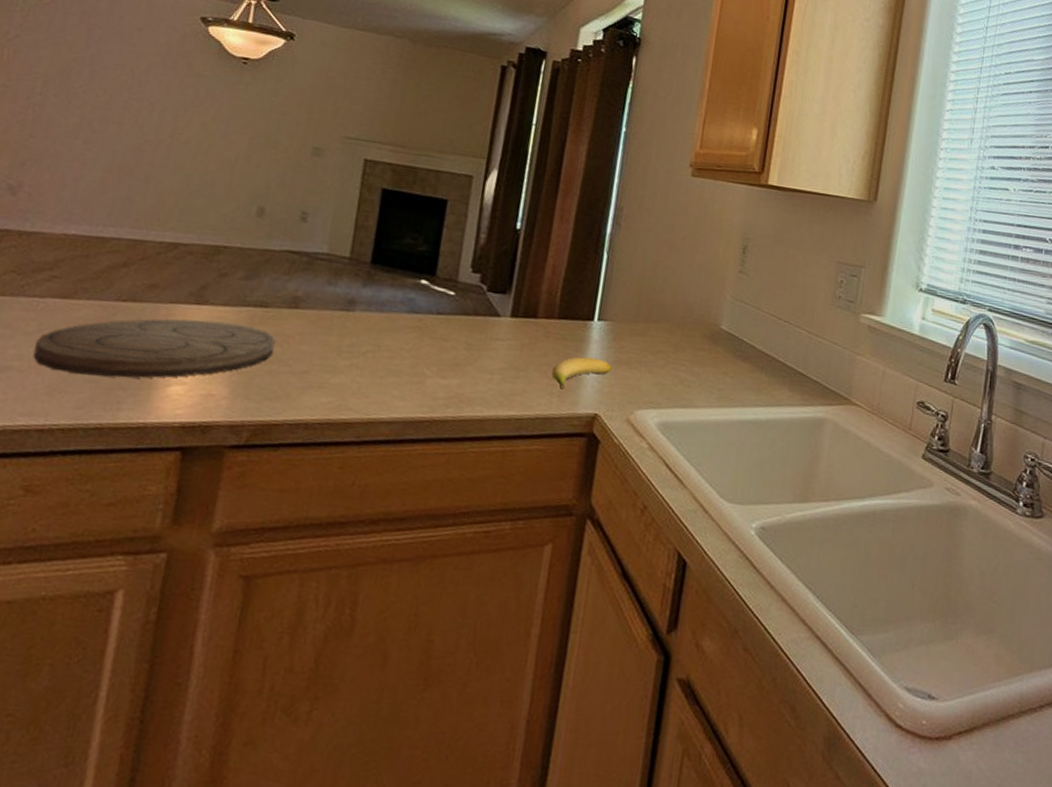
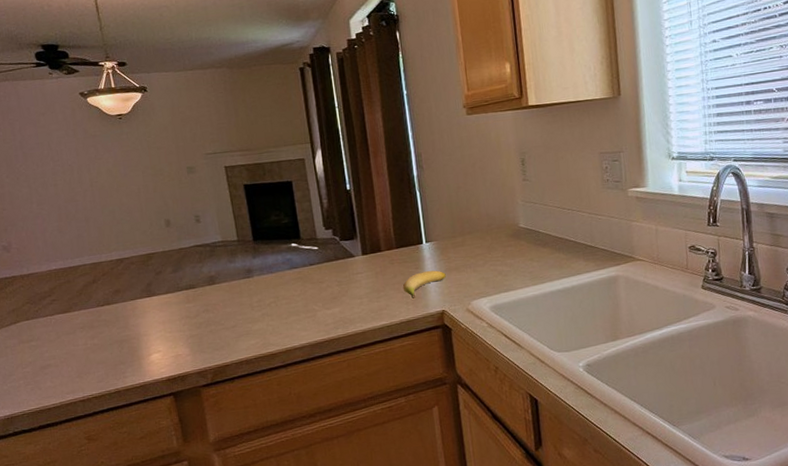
cutting board: present [33,318,276,378] -> none [59,303,209,361]

